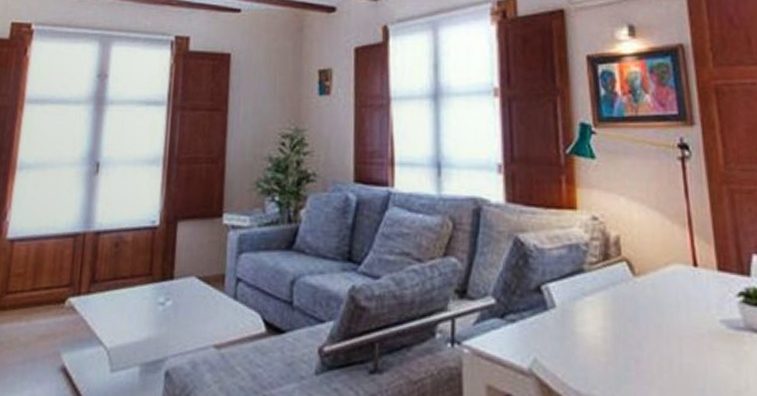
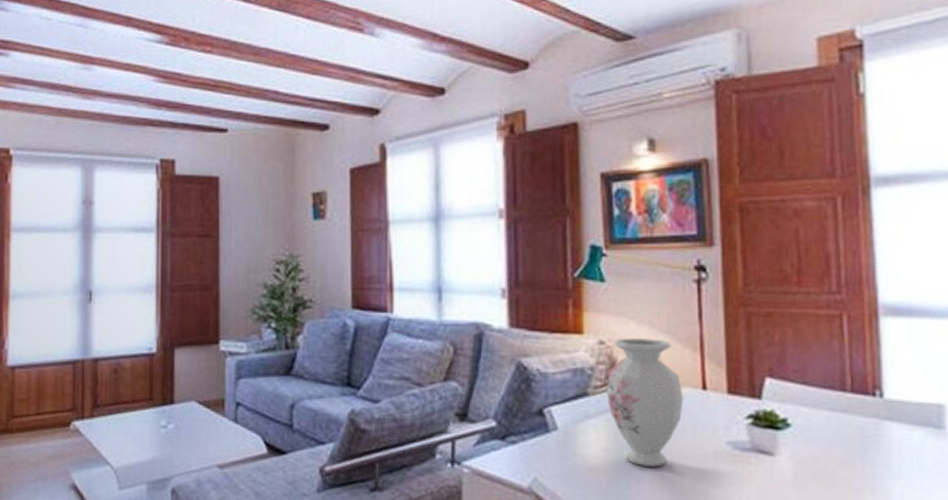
vase: none [601,214,676,347] -> present [605,338,684,467]

